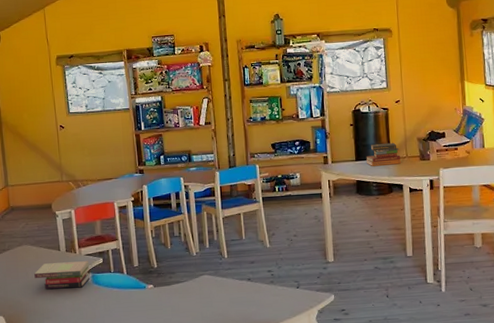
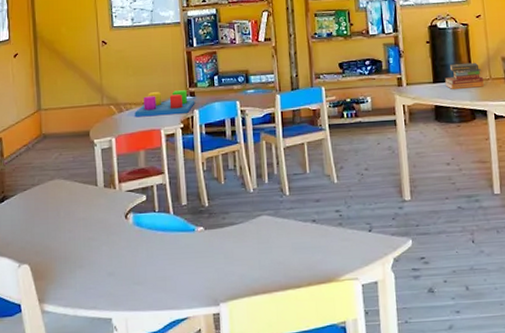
books: present [34,261,90,290] -> none [67,198,131,233]
toy blocks: none [91,168,144,192] -> present [135,90,195,117]

